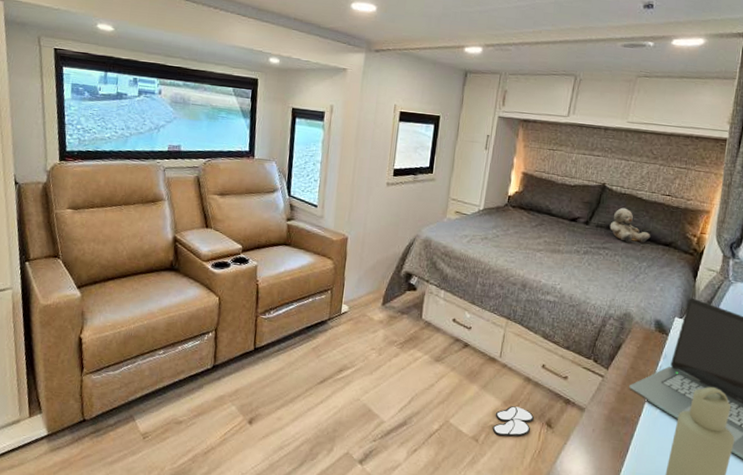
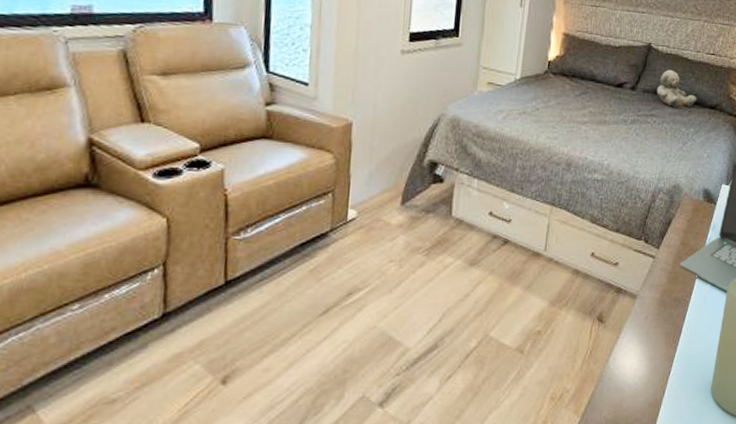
slippers: present [492,406,534,437] -> none [539,305,584,342]

